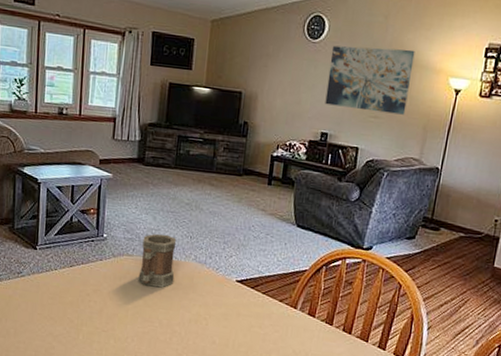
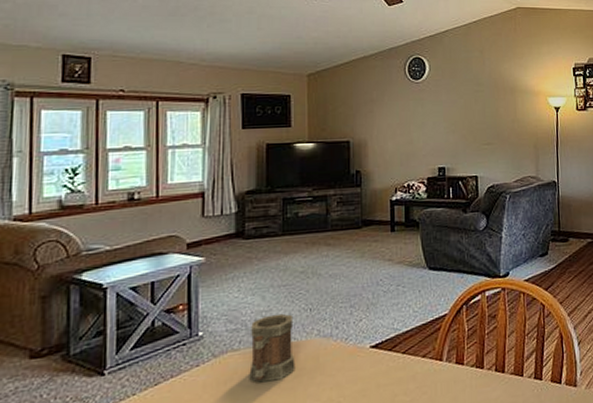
wall art: present [325,45,415,115] -> none [435,77,515,140]

